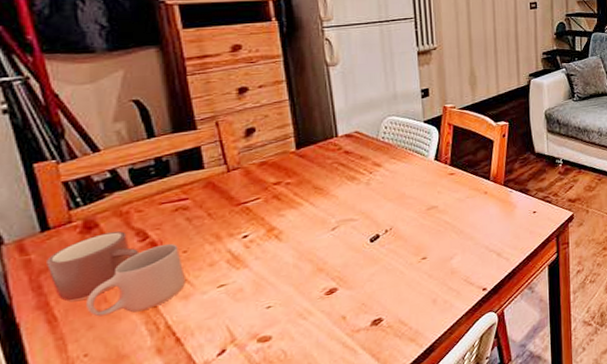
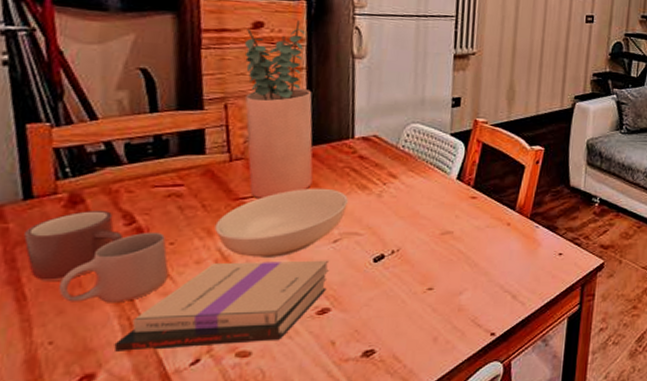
books: none [145,246,332,354] -> present [114,260,329,352]
bowl: none [222,183,340,254] -> present [214,188,348,257]
vase: none [226,39,305,202] -> present [244,20,314,200]

